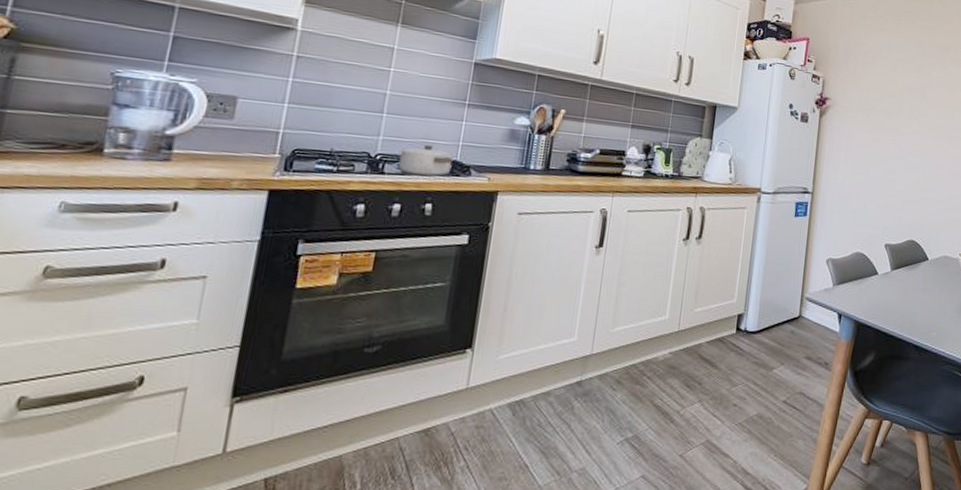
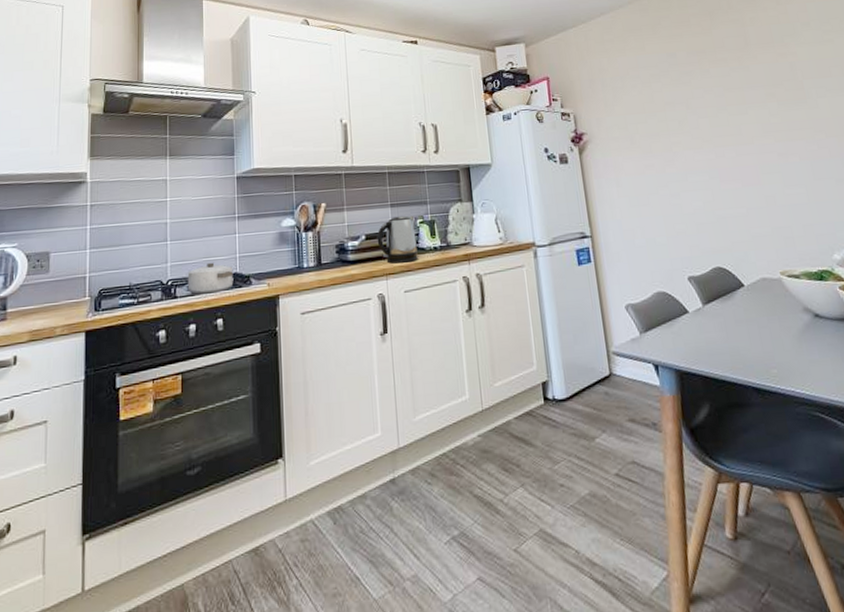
kettle: none [610,138,653,185] -> present [377,216,418,264]

